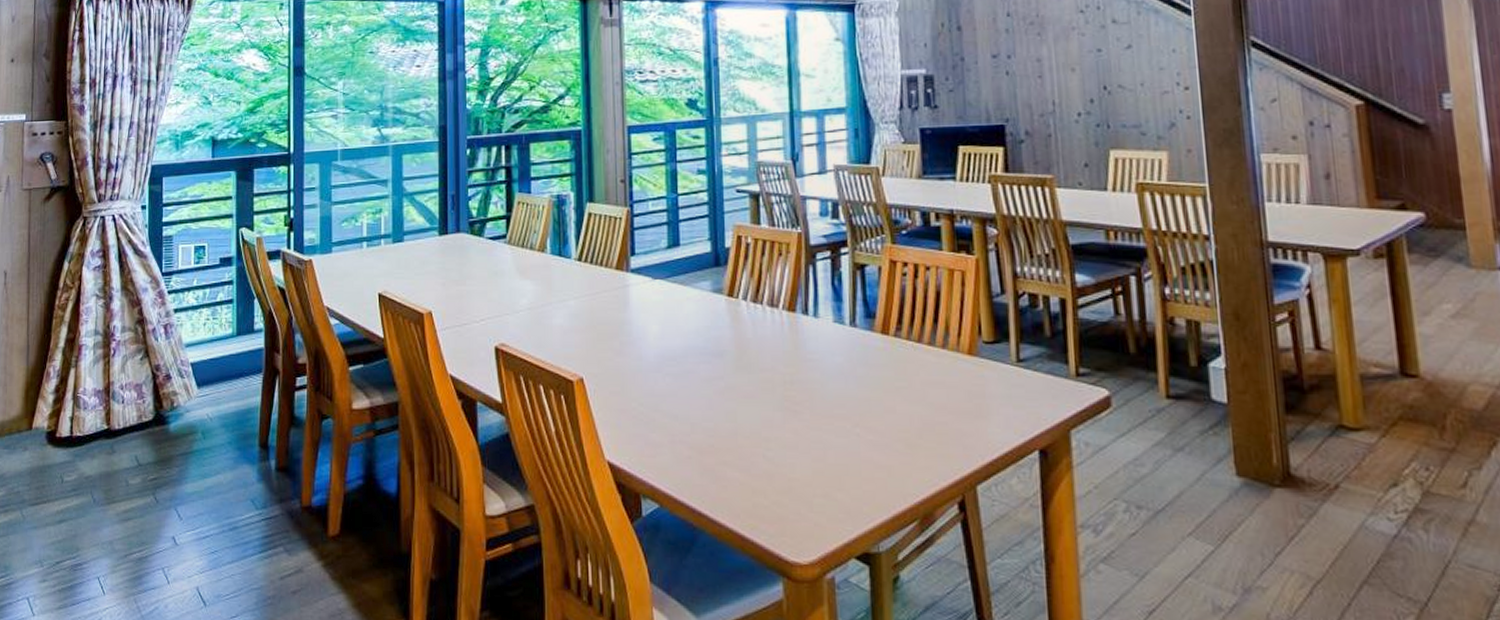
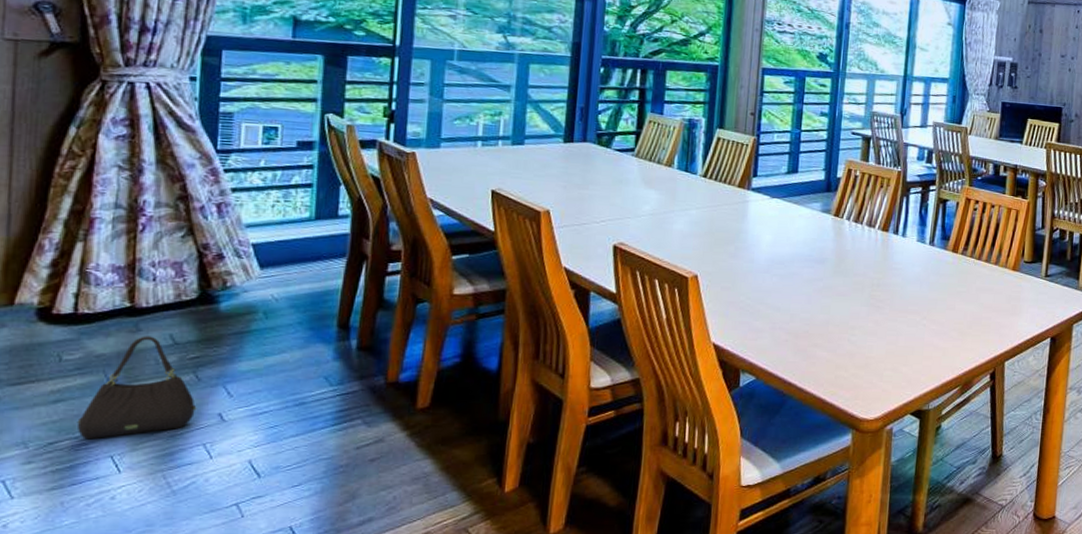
handbag: none [74,457,157,560] -> present [77,336,197,440]

